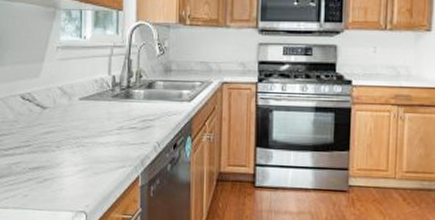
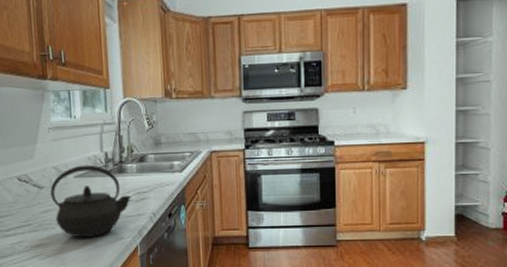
kettle: none [53,87,136,164] -> present [50,164,131,238]

